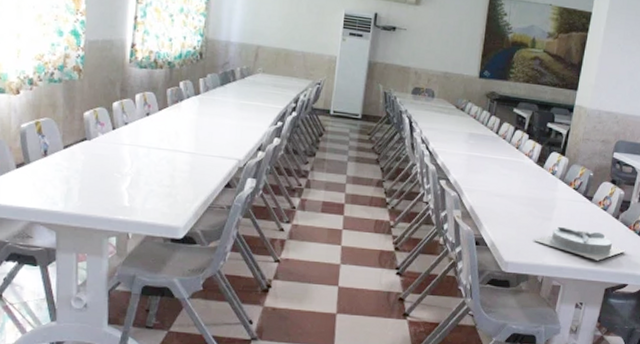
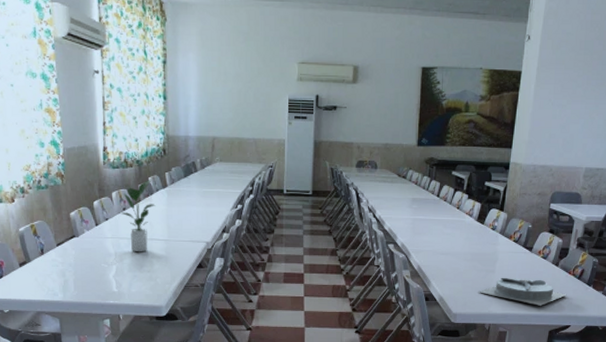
potted plant: none [140,83,187,165] -> present [118,178,158,252]

